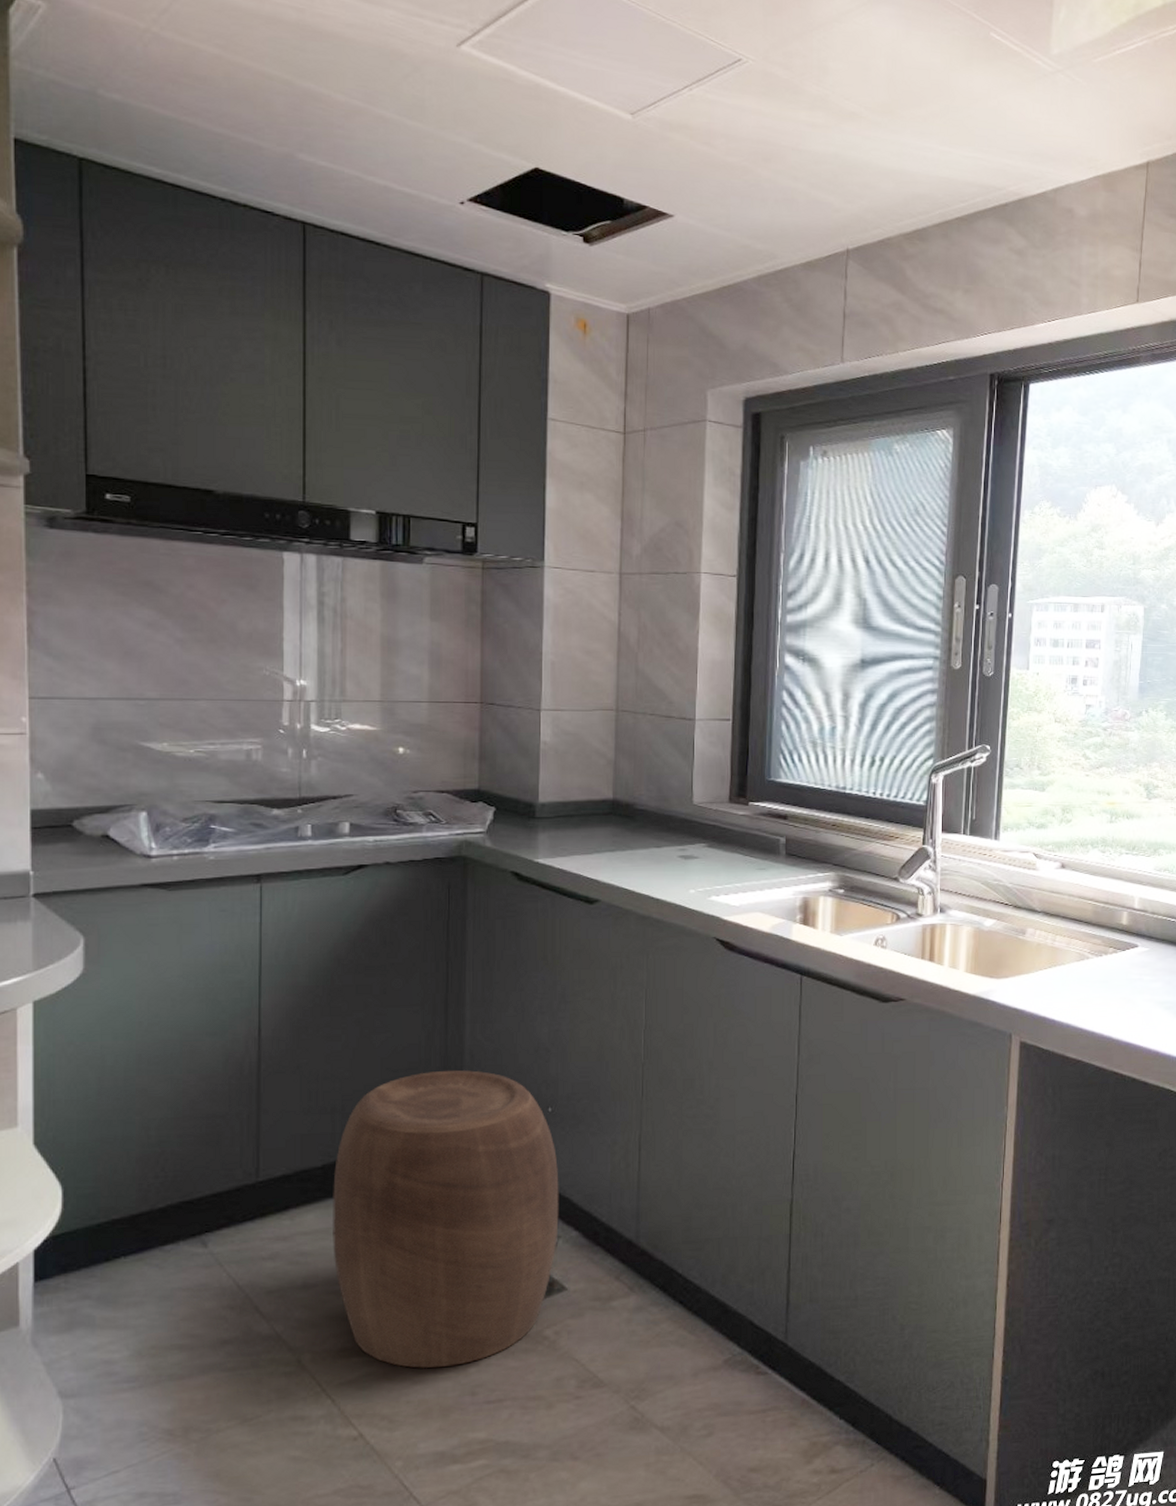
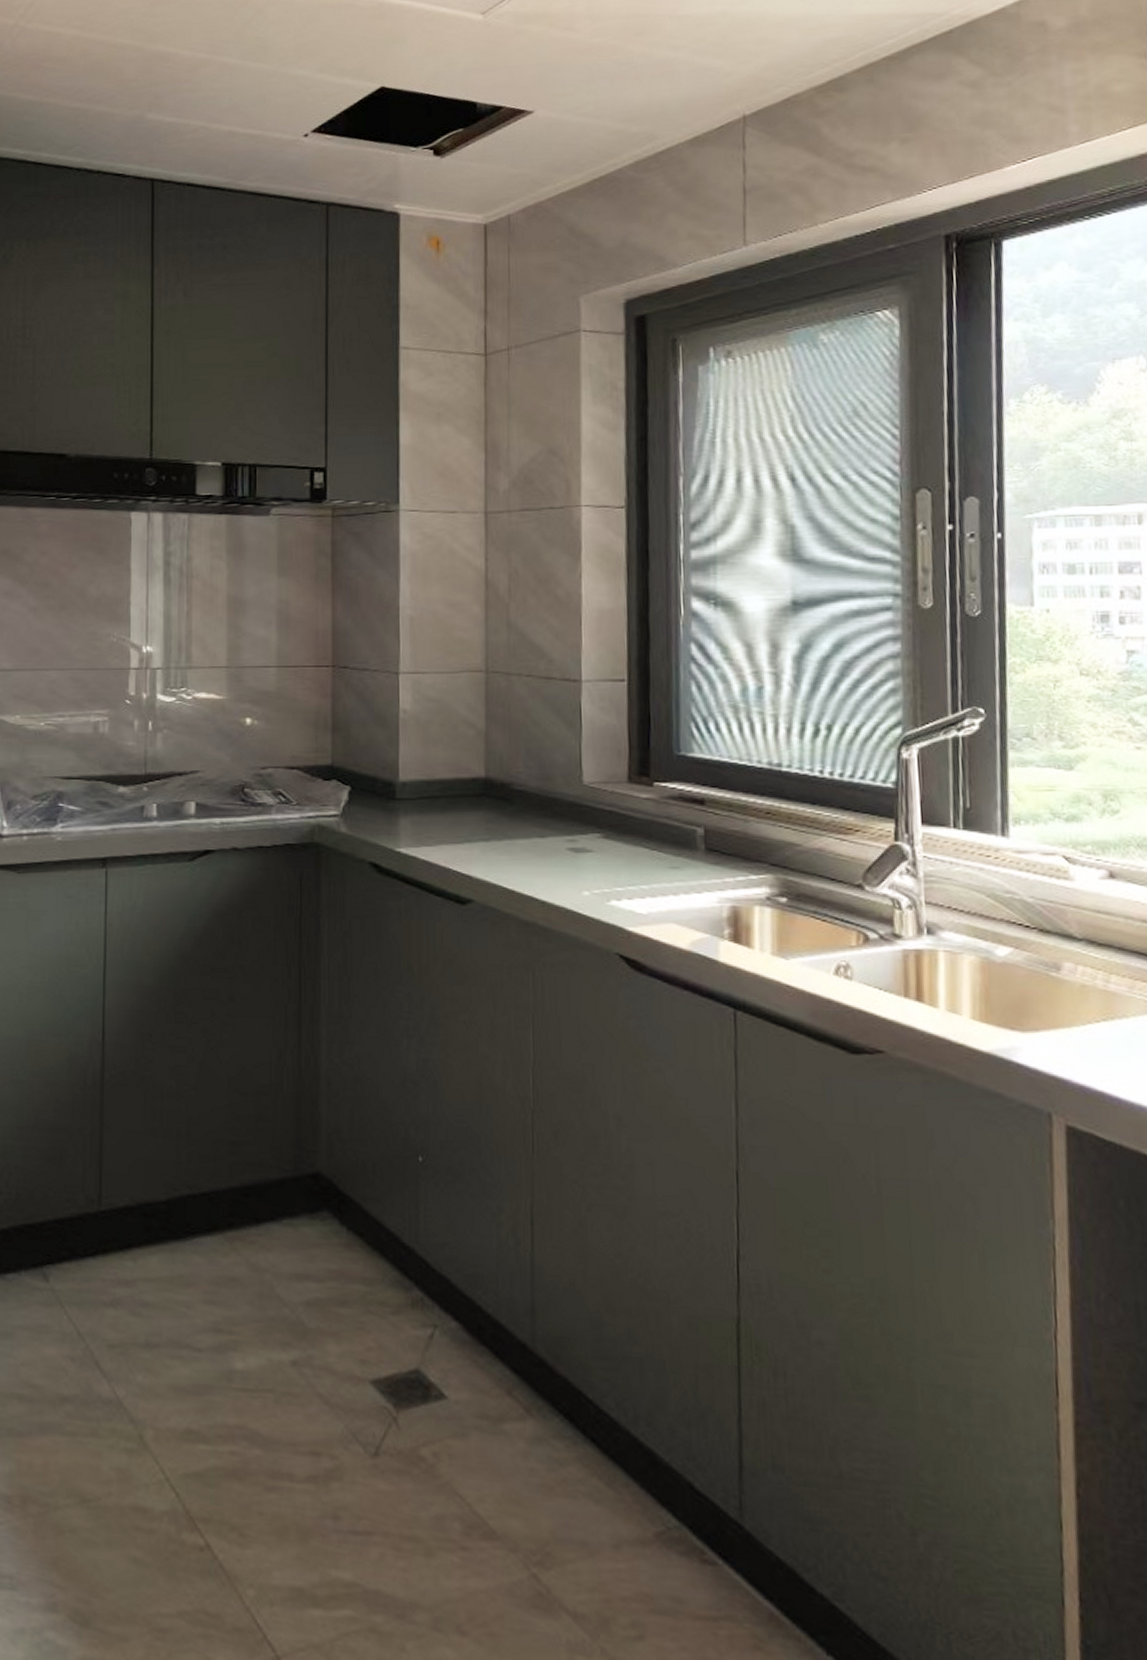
stool: present [333,1070,559,1369] -> none [177,1098,434,1477]

